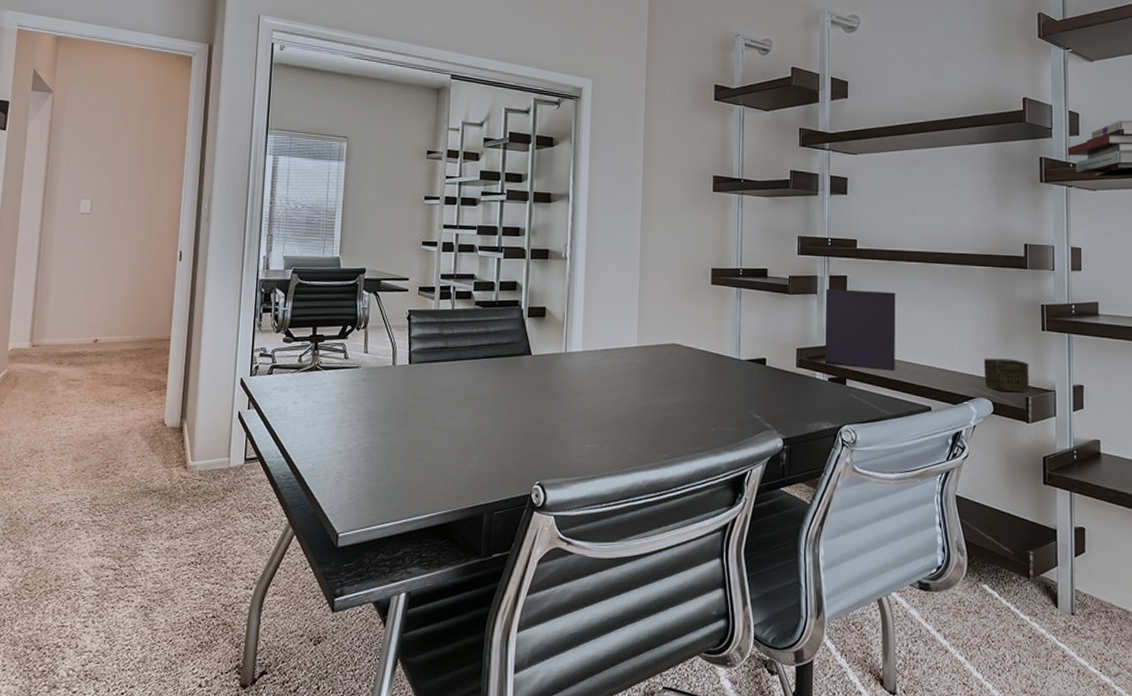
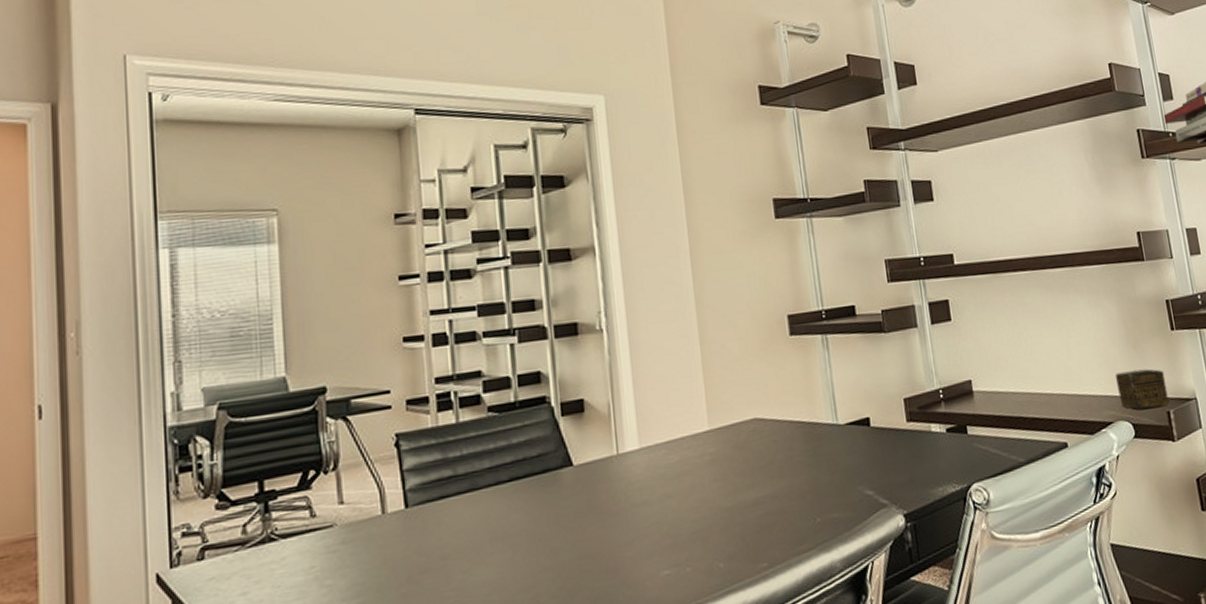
binder: present [824,288,896,371] -> none [927,311,1020,412]

